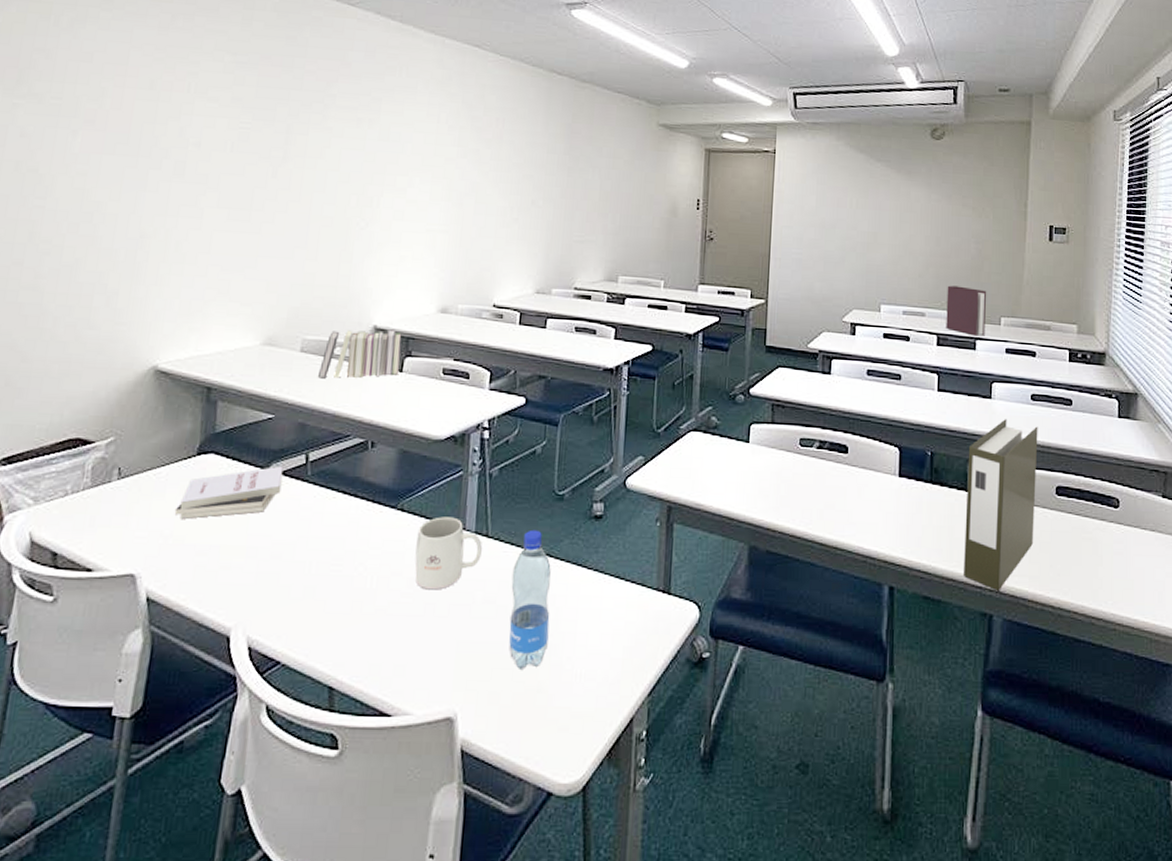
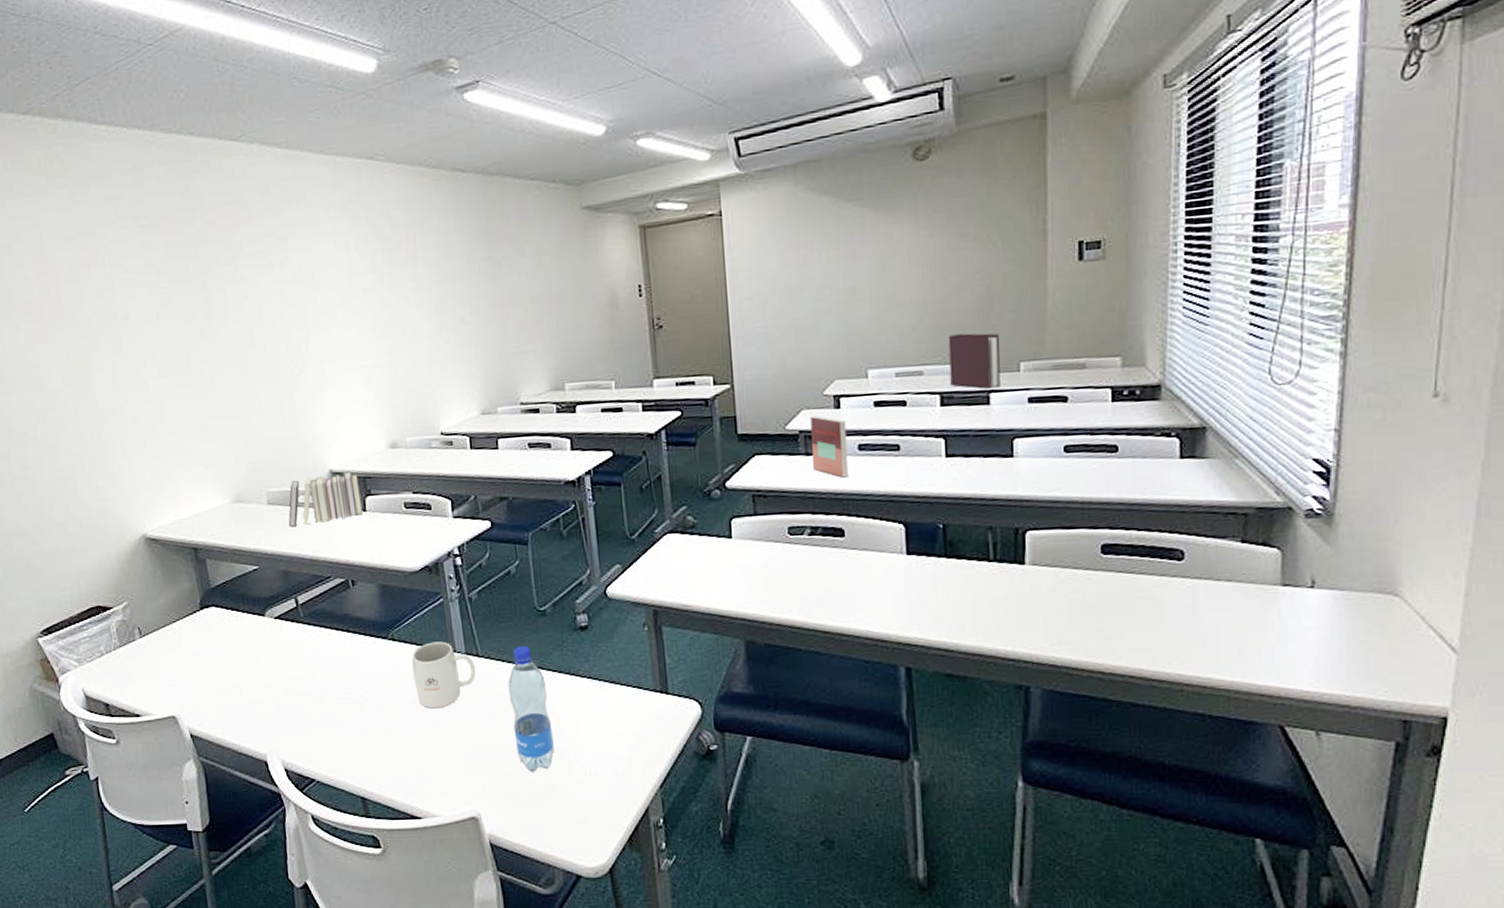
books: present [174,465,284,519] -> none [194,611,281,666]
book: none [826,338,859,398] -> present [810,415,849,478]
binder: present [964,419,1038,590] -> none [988,478,1076,661]

